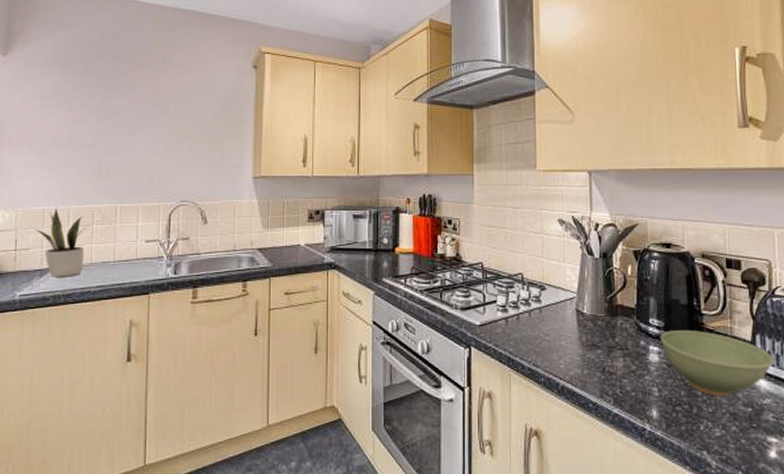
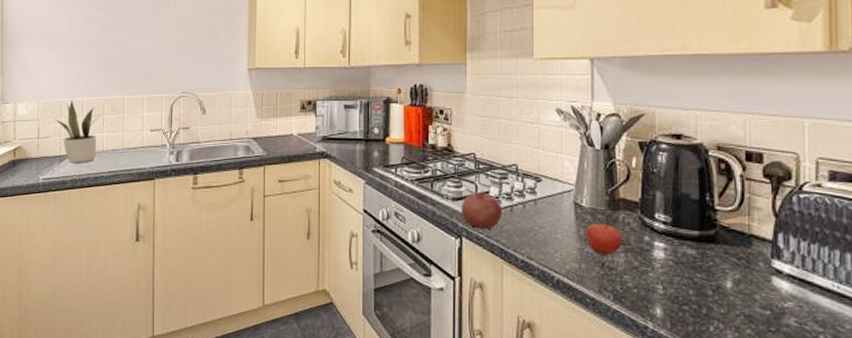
fruit: none [470,300,509,339] -> present [461,191,502,230]
fruit: none [587,329,621,360] -> present [585,223,622,255]
bowl: present [660,329,774,396] -> none [666,225,798,298]

